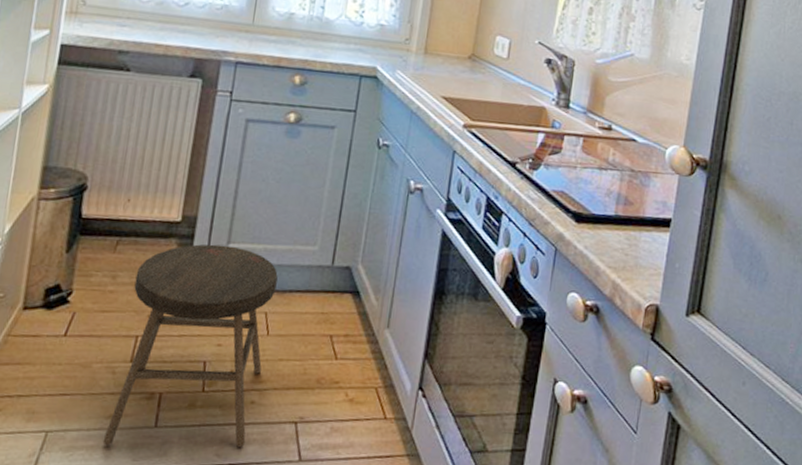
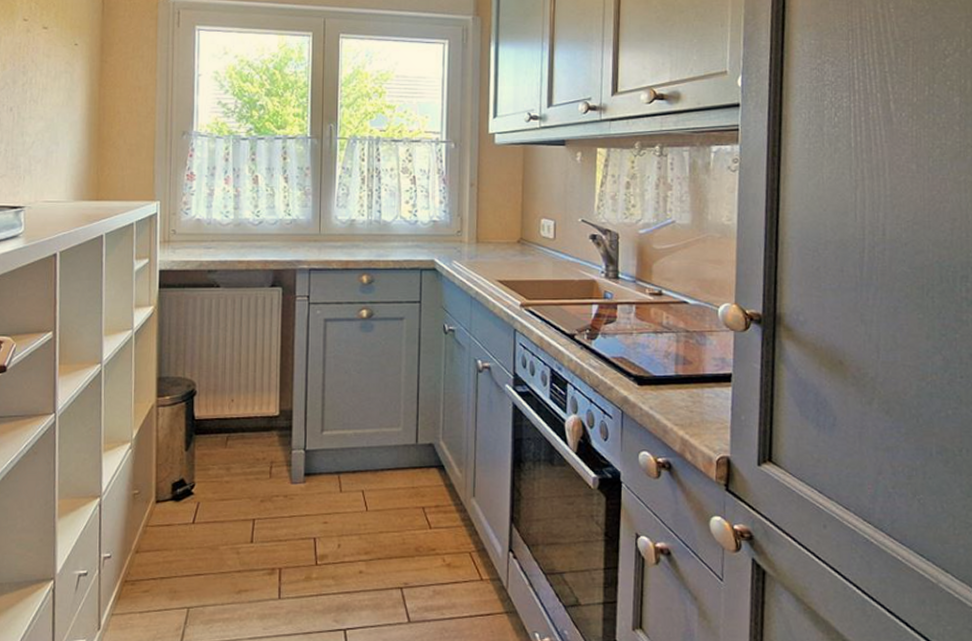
stool: present [102,244,278,447] -> none [236,433,369,618]

